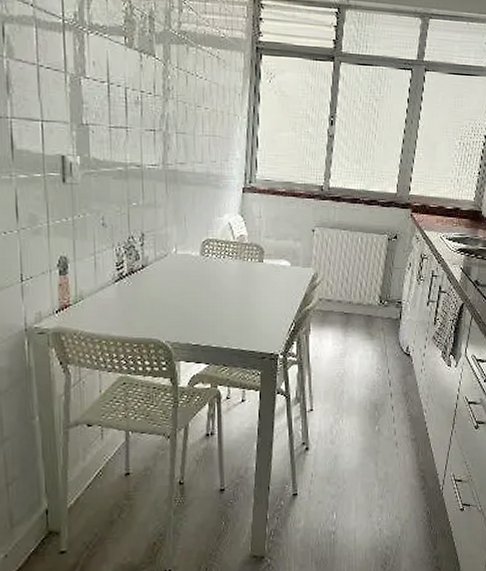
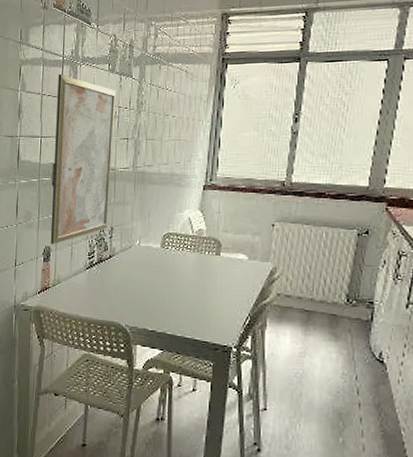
wall art: none [59,40,137,255] -> present [50,73,116,245]

